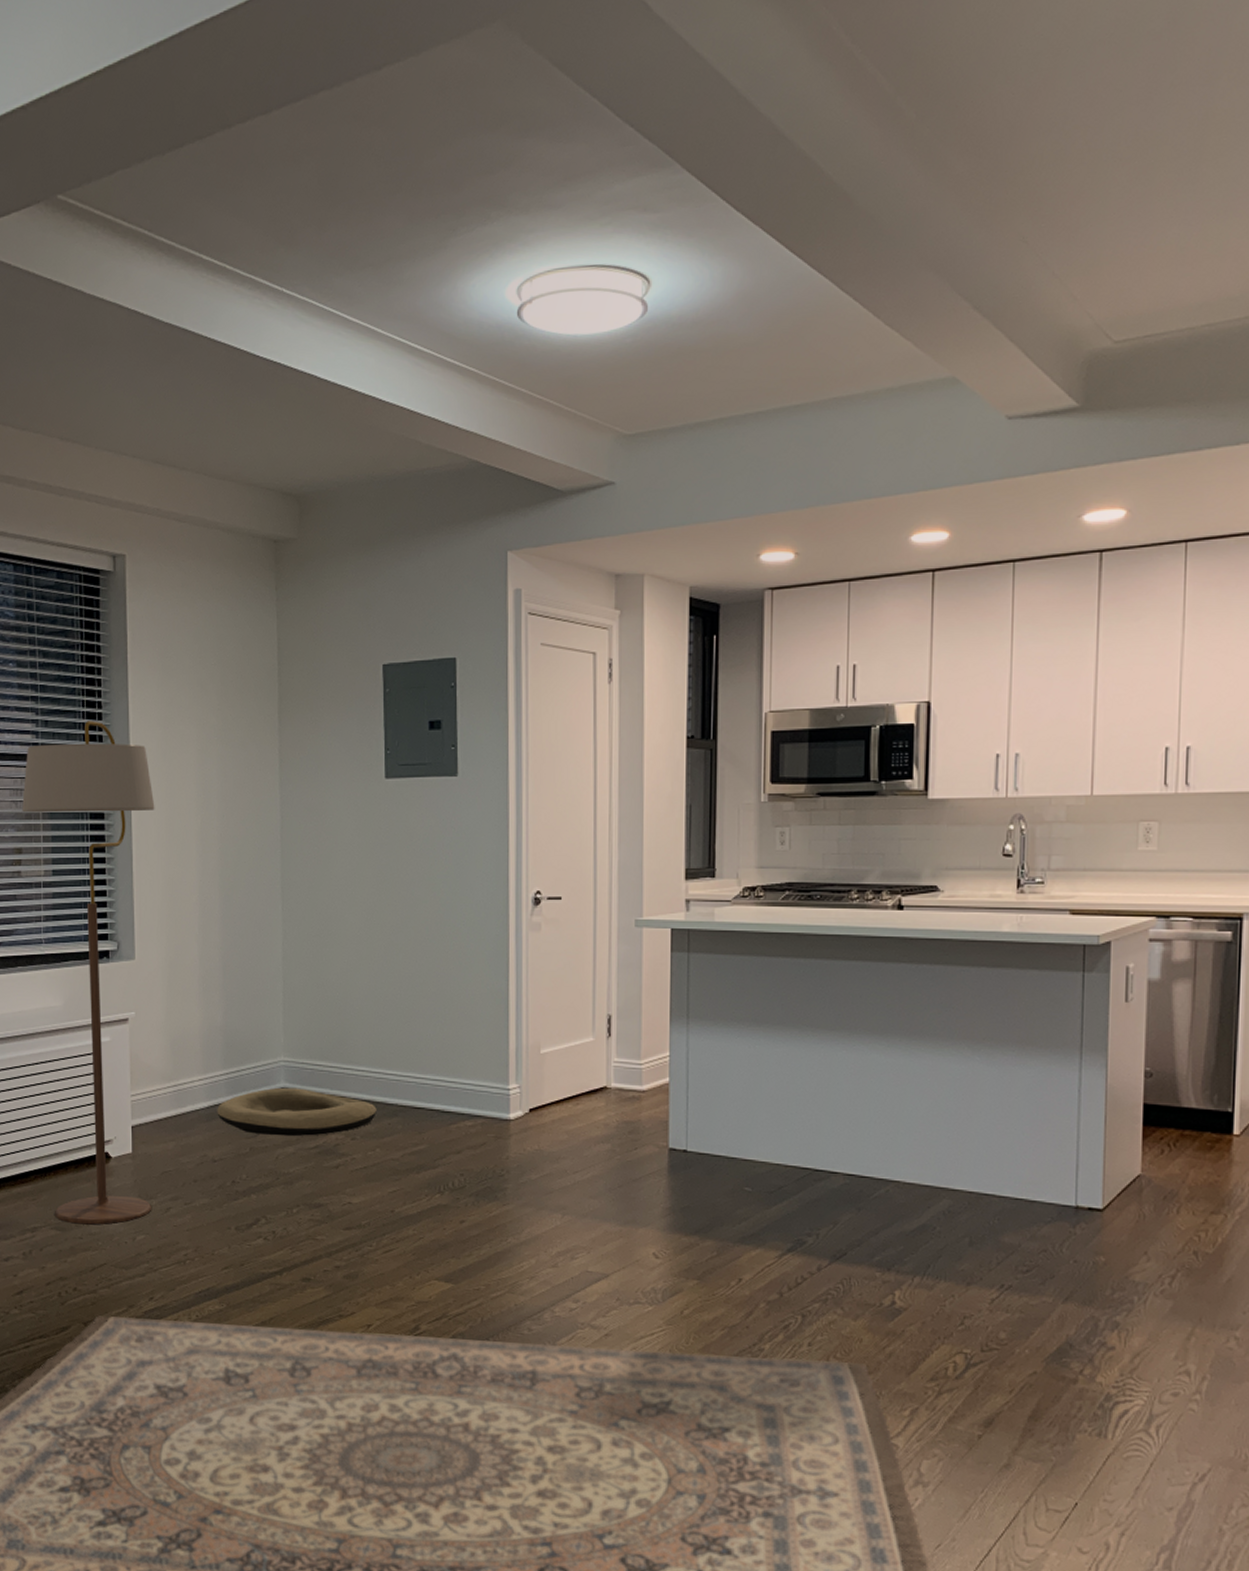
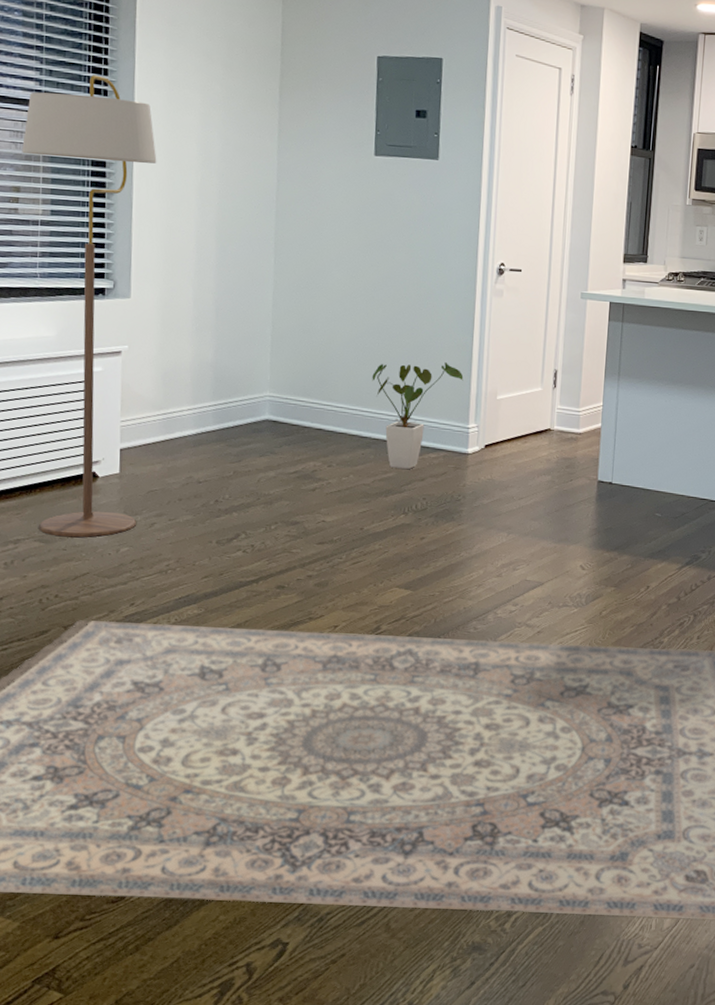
dog bed: present [217,1087,377,1137] -> none [204,419,352,463]
house plant: none [395,1013,500,1141] -> present [372,362,464,470]

